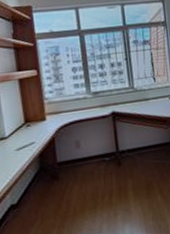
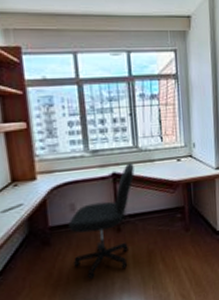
office chair: none [74,102,132,212] -> present [68,163,135,280]

